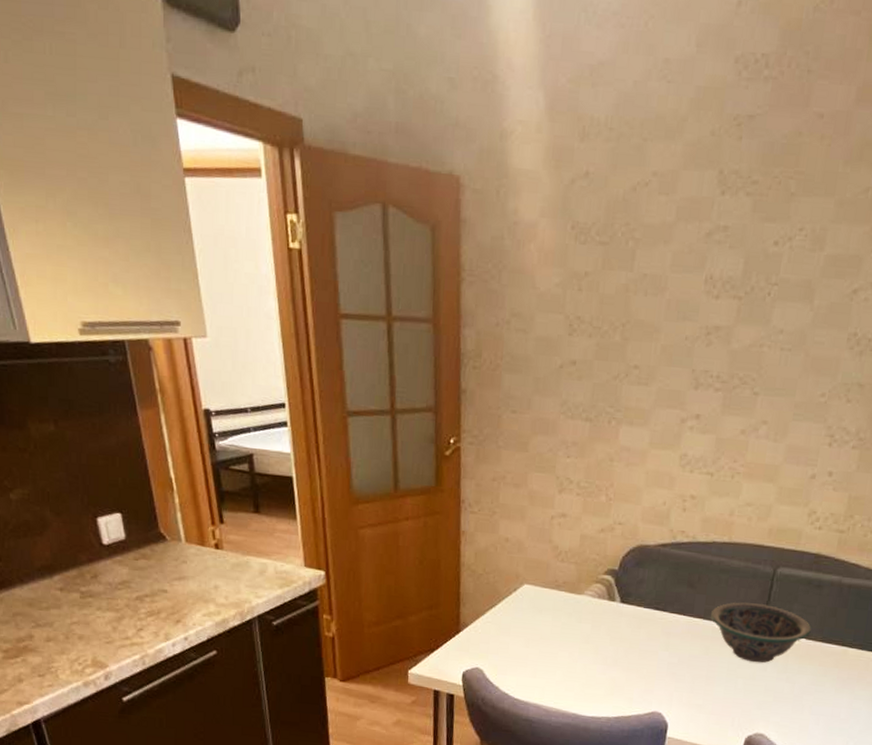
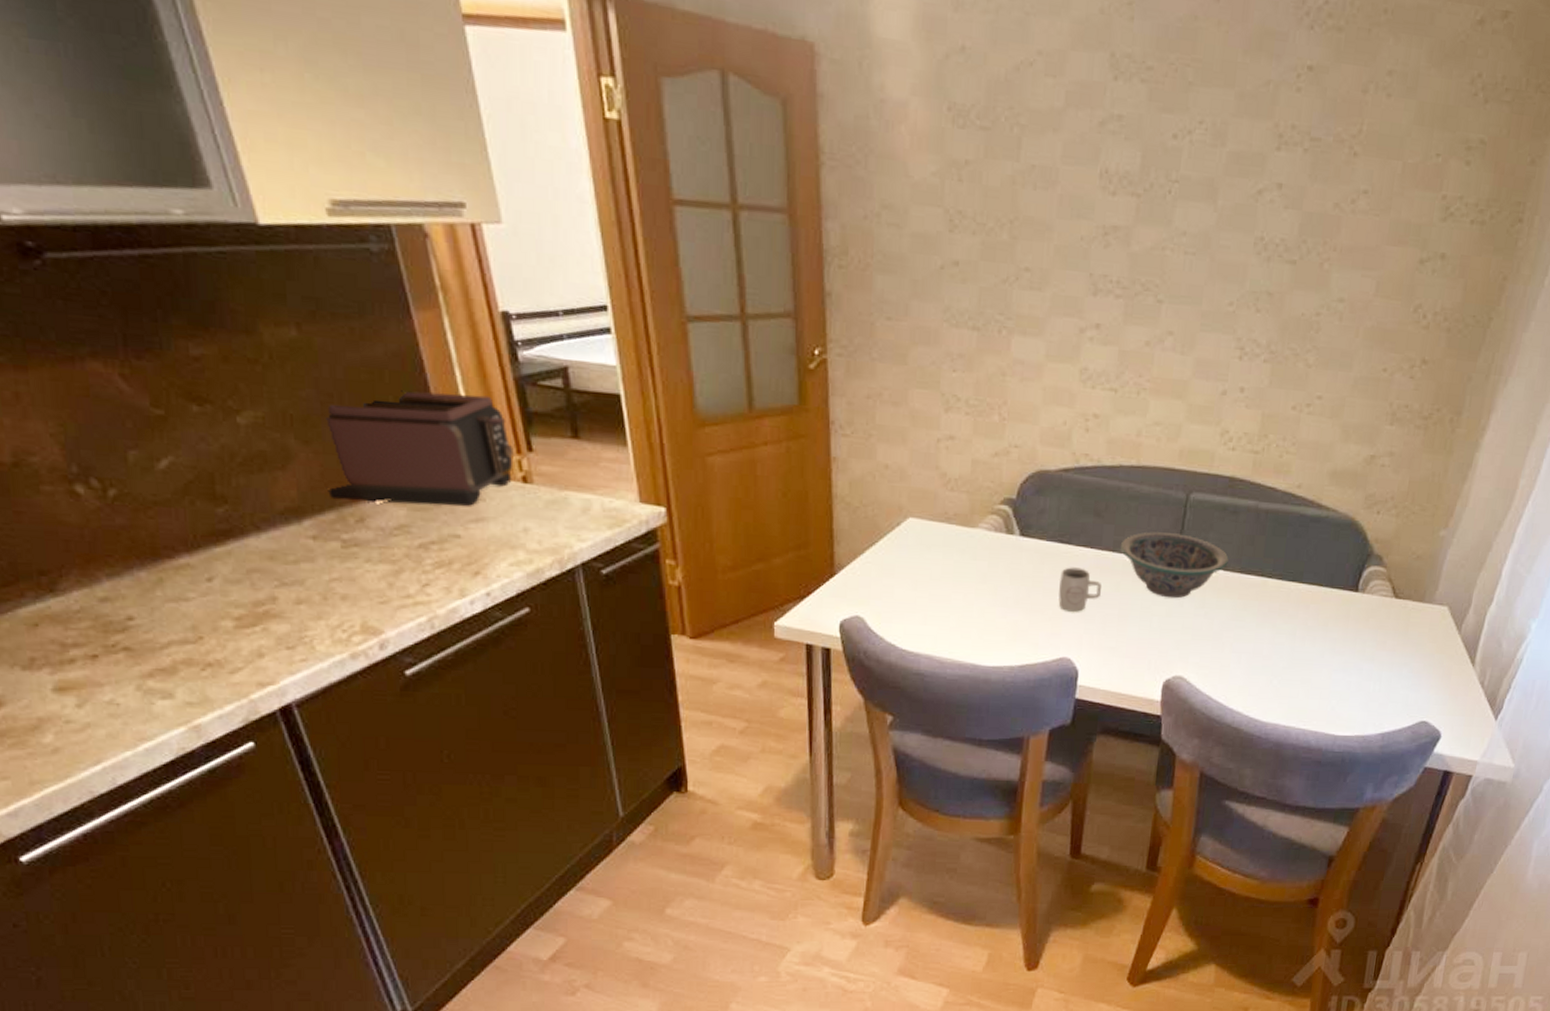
toaster: none [71,474,209,567] -> present [326,391,514,506]
mug: none [652,631,693,673] -> present [1058,567,1102,613]

